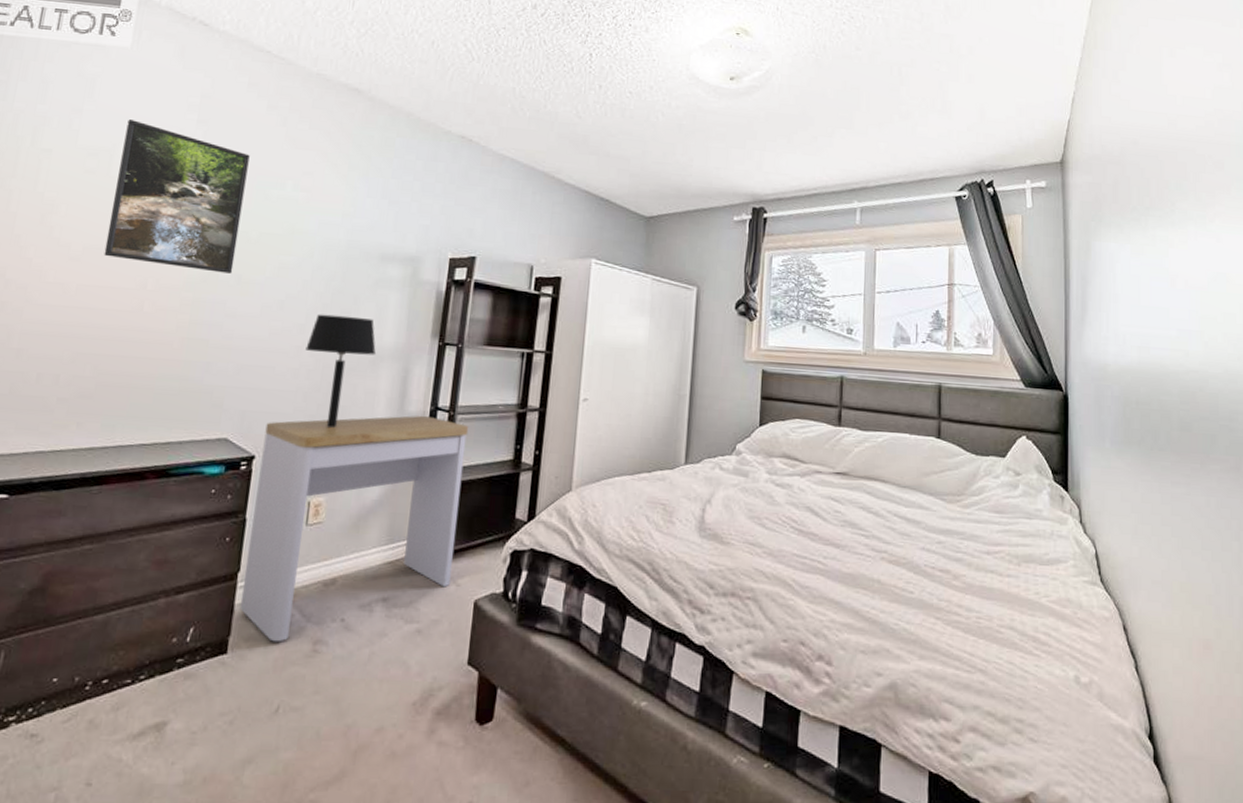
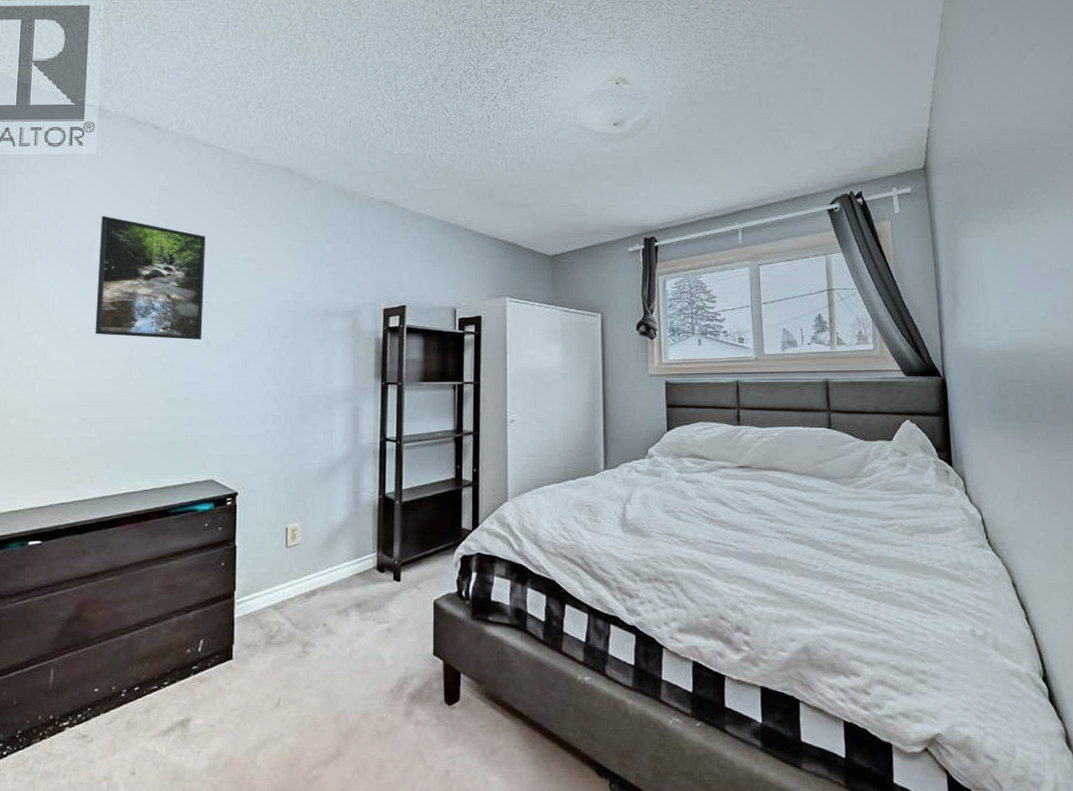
desk: present [239,415,469,642] -> none [238,446,415,647]
table lamp: present [305,314,376,428] -> none [270,367,329,463]

